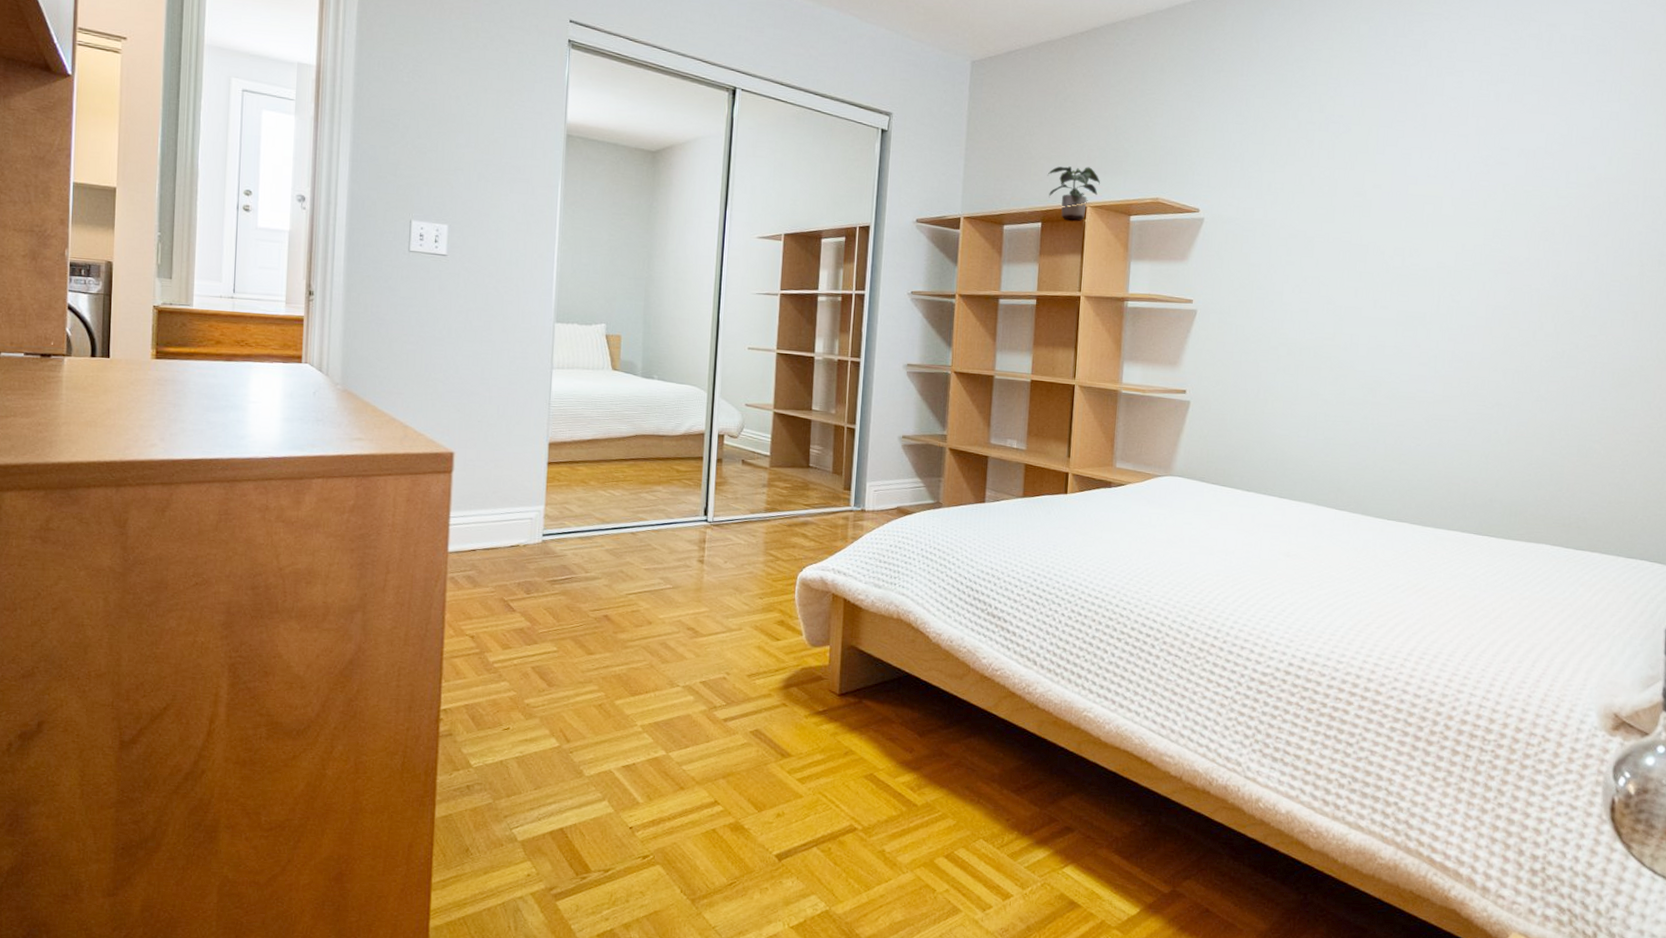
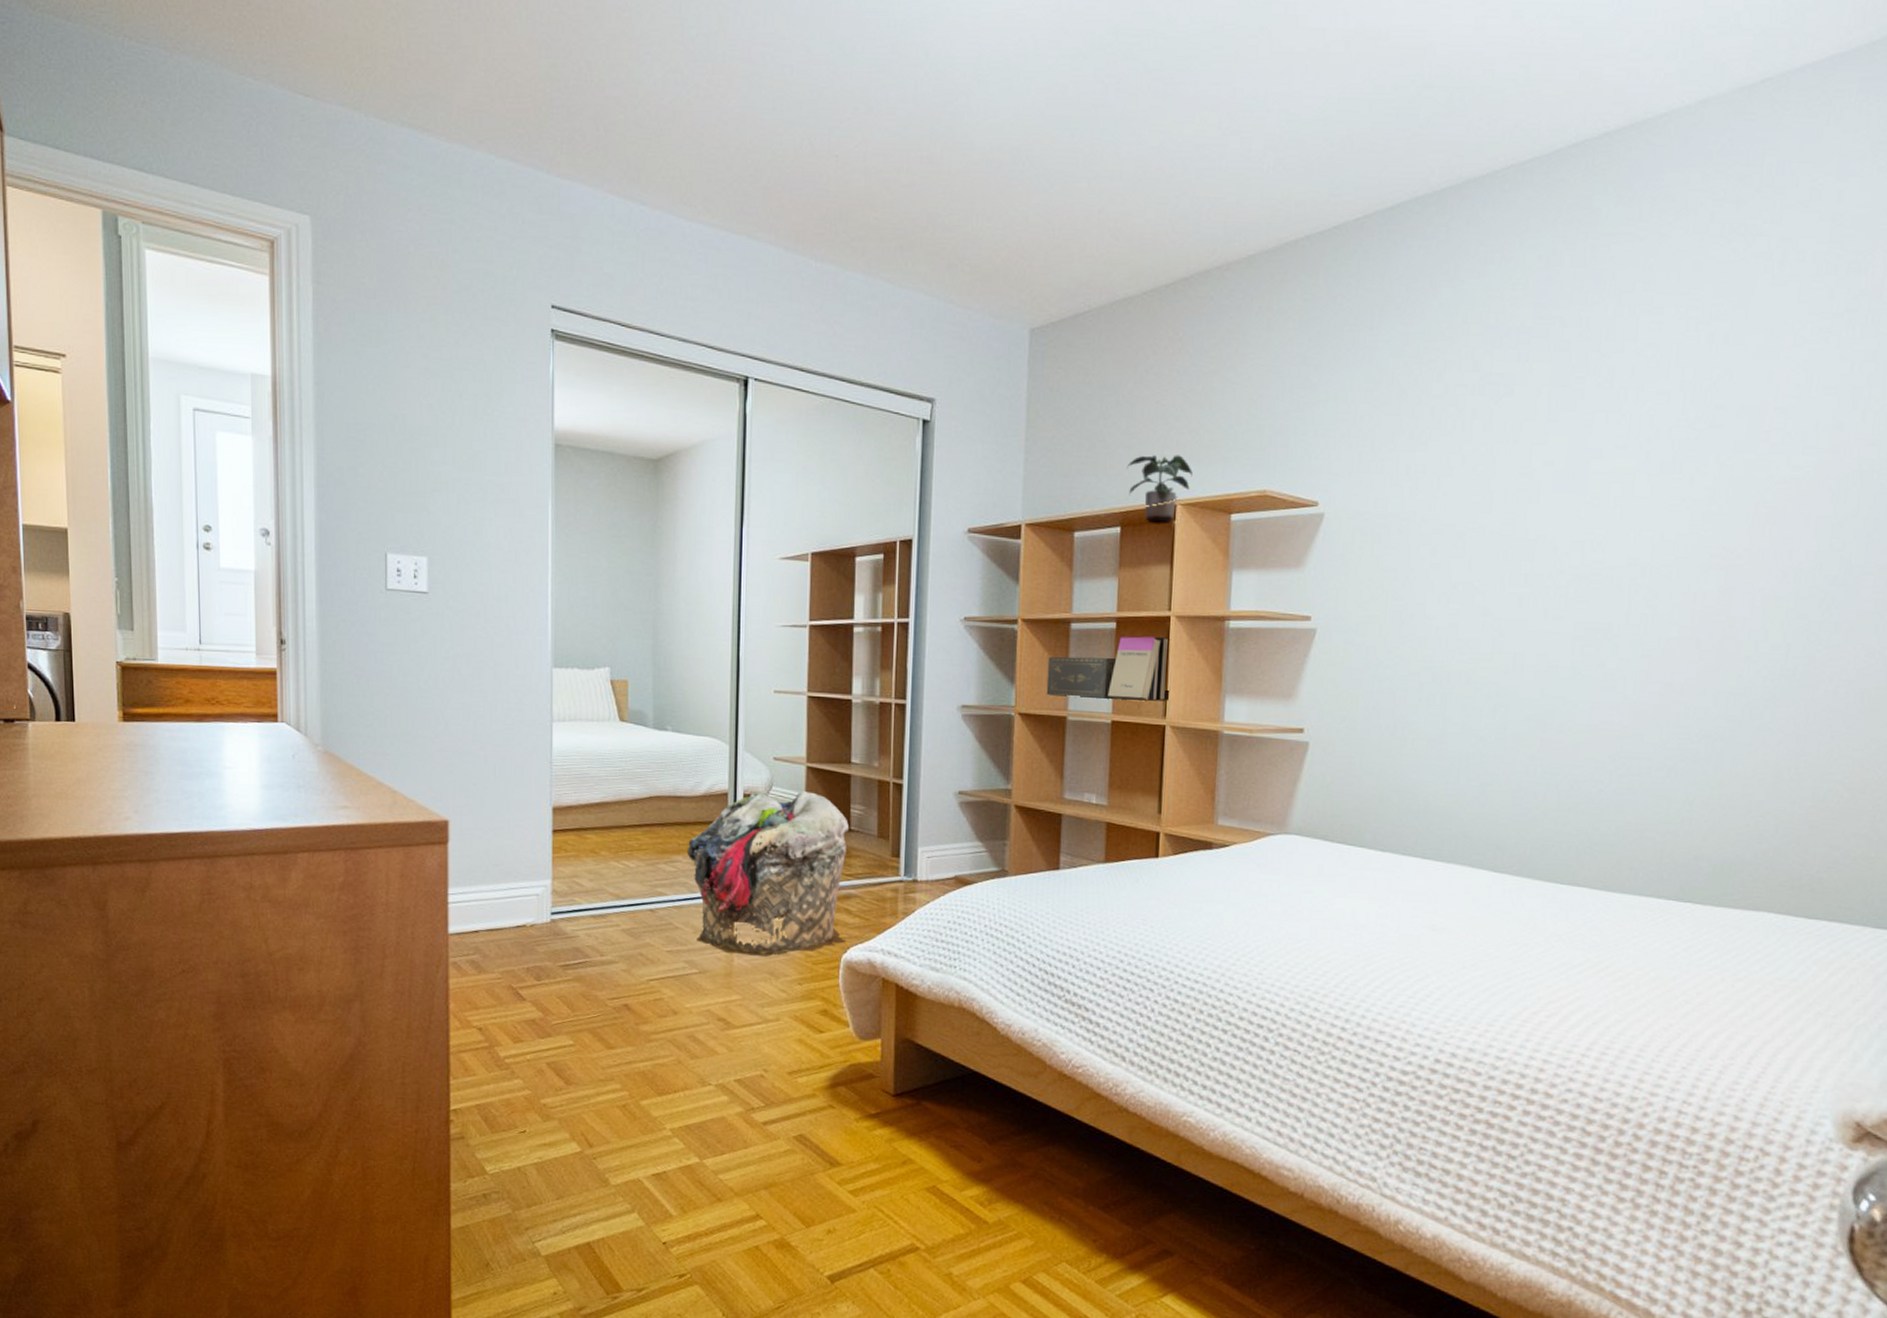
laundry basket: none [666,432,809,575] -> present [687,790,850,958]
decorative box: none [977,326,1036,362] -> present [1046,656,1117,699]
books: none [1028,311,1080,364] -> present [1108,636,1171,701]

